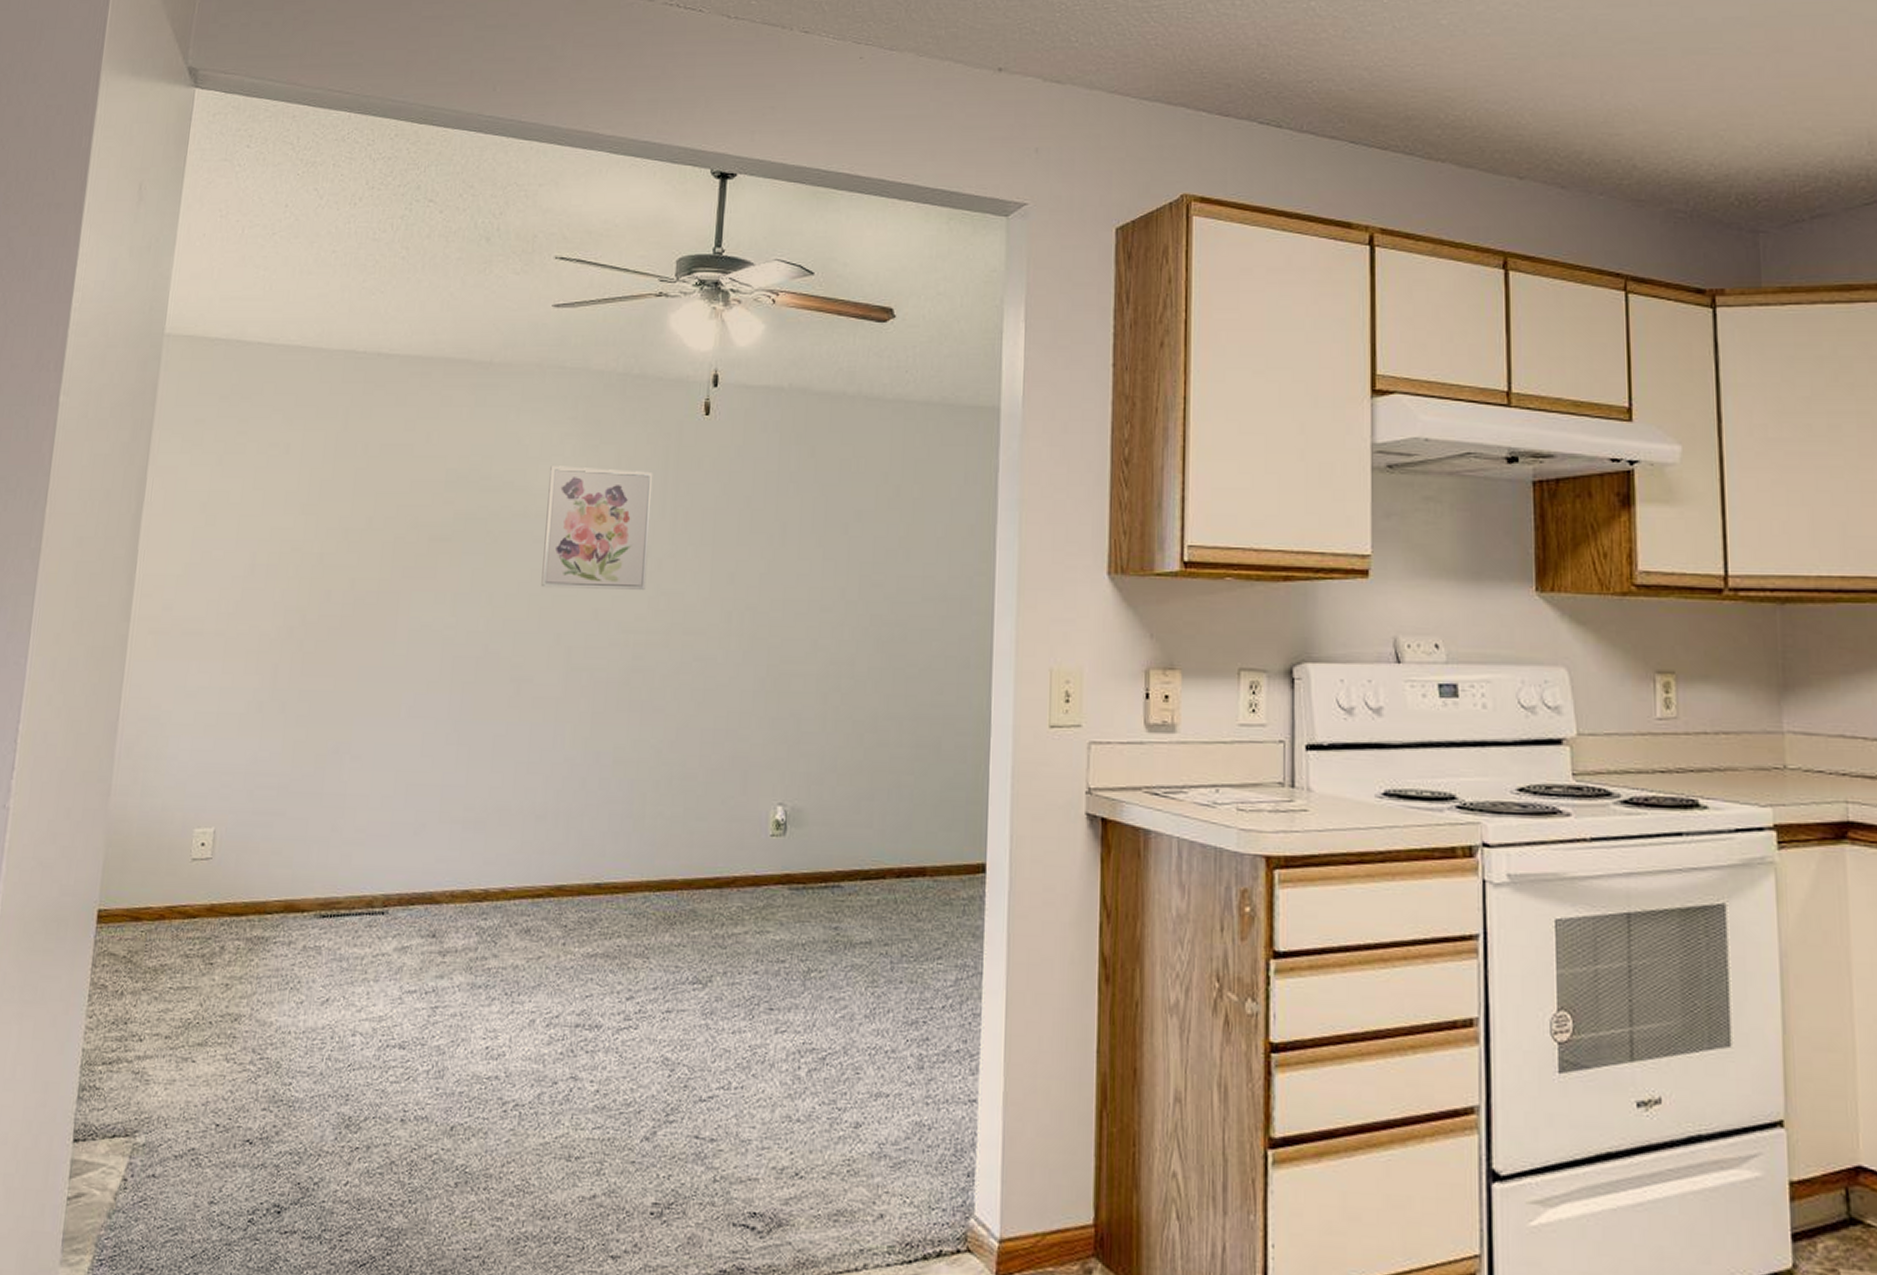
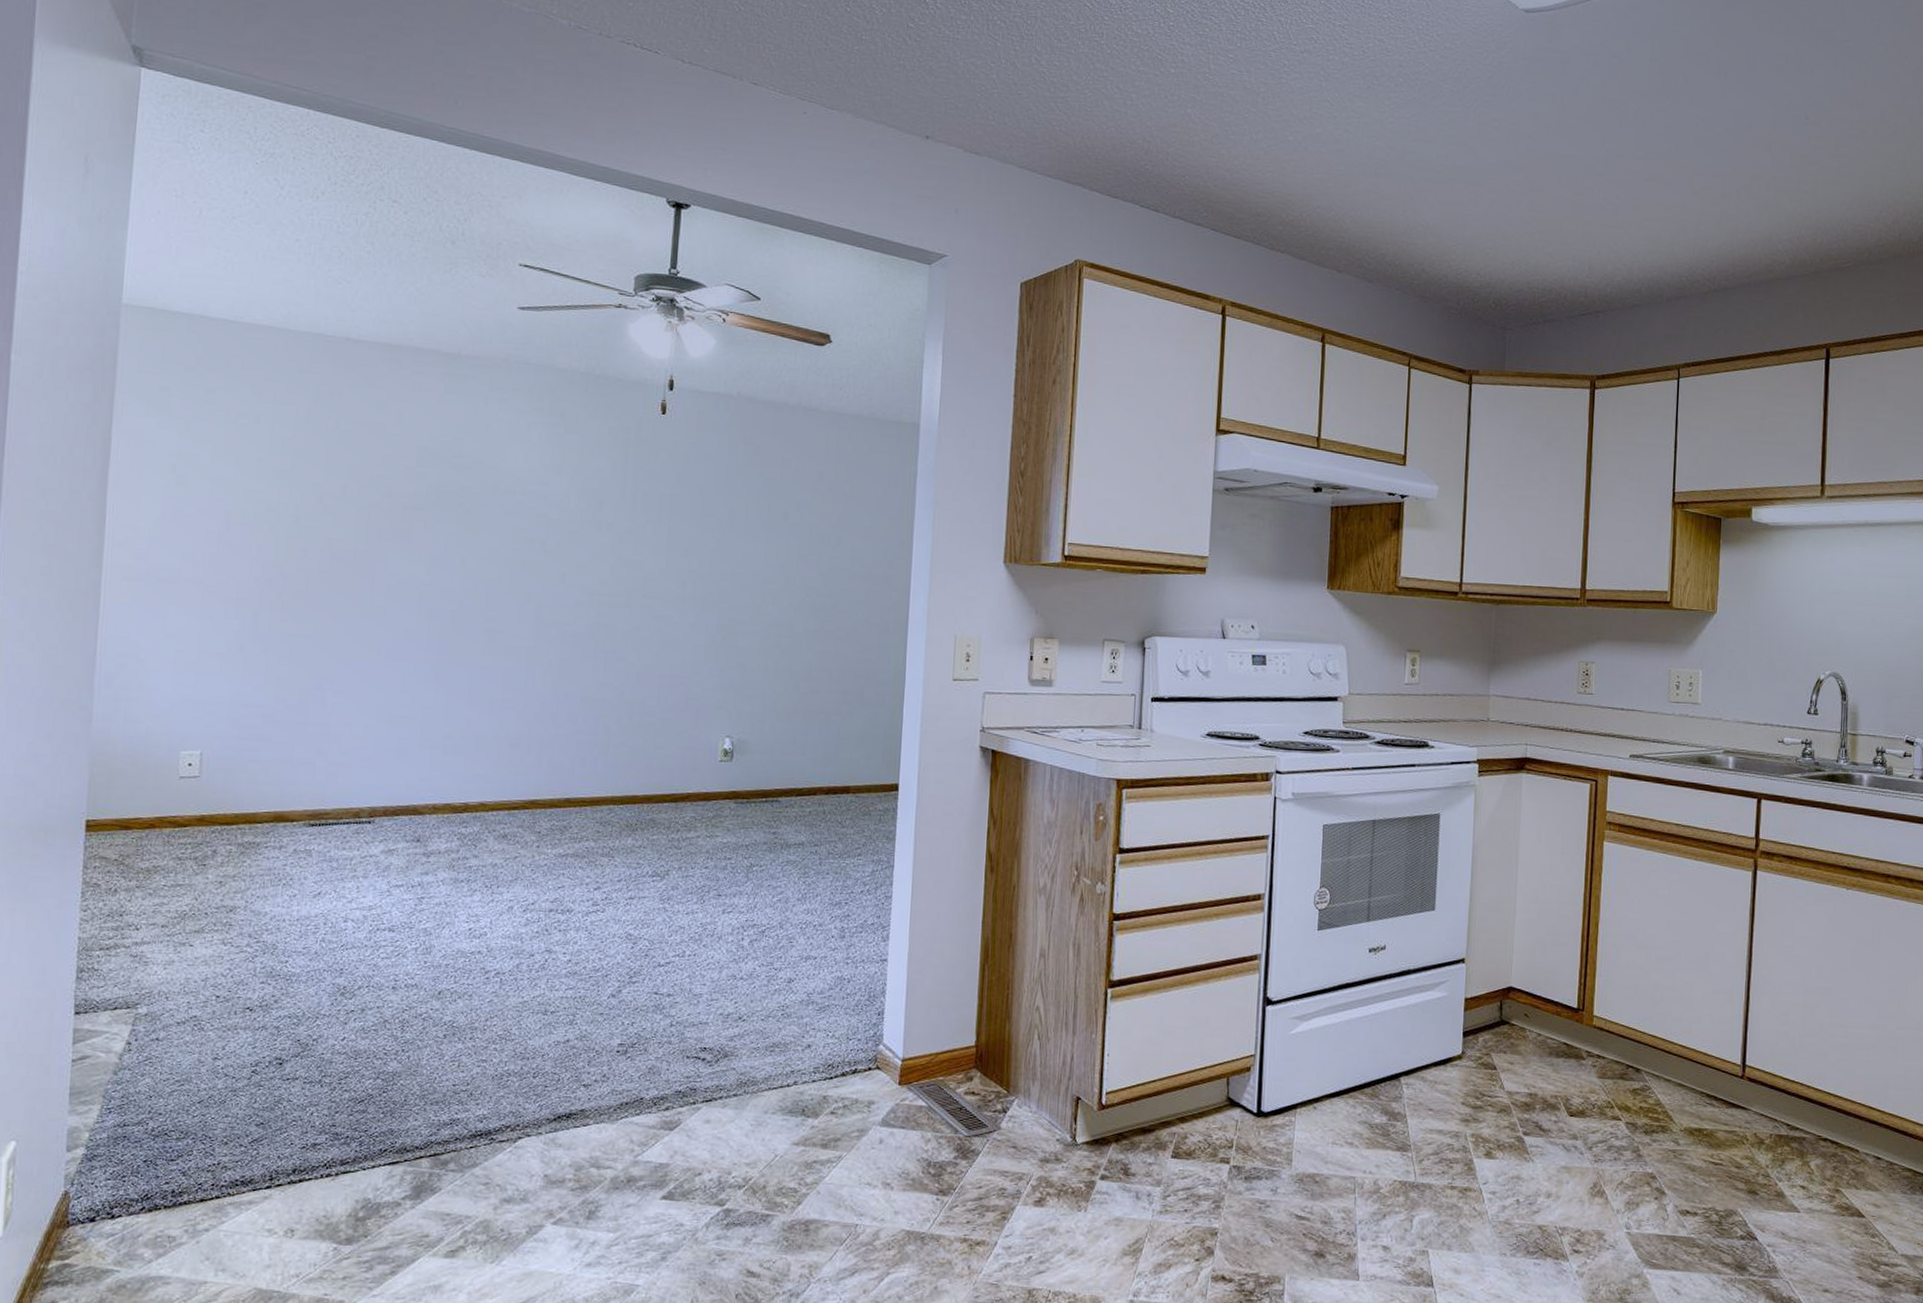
wall art: present [541,466,653,590] -> none [511,449,615,559]

